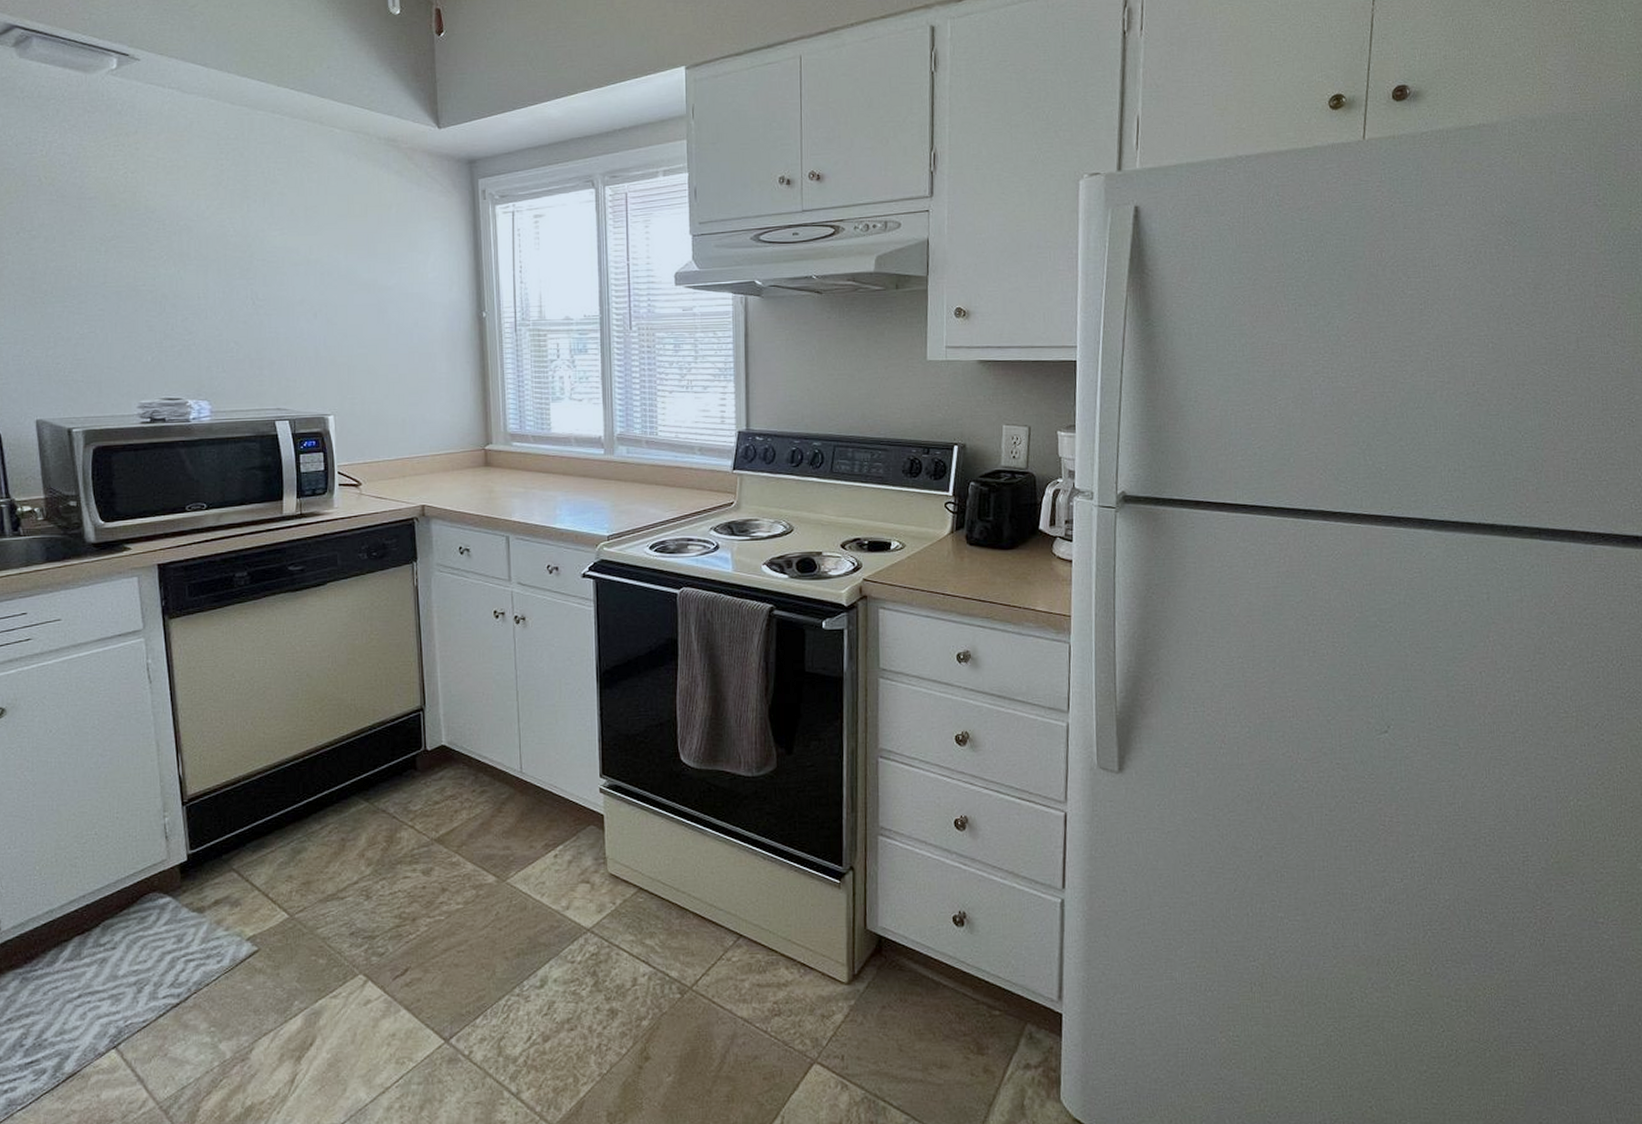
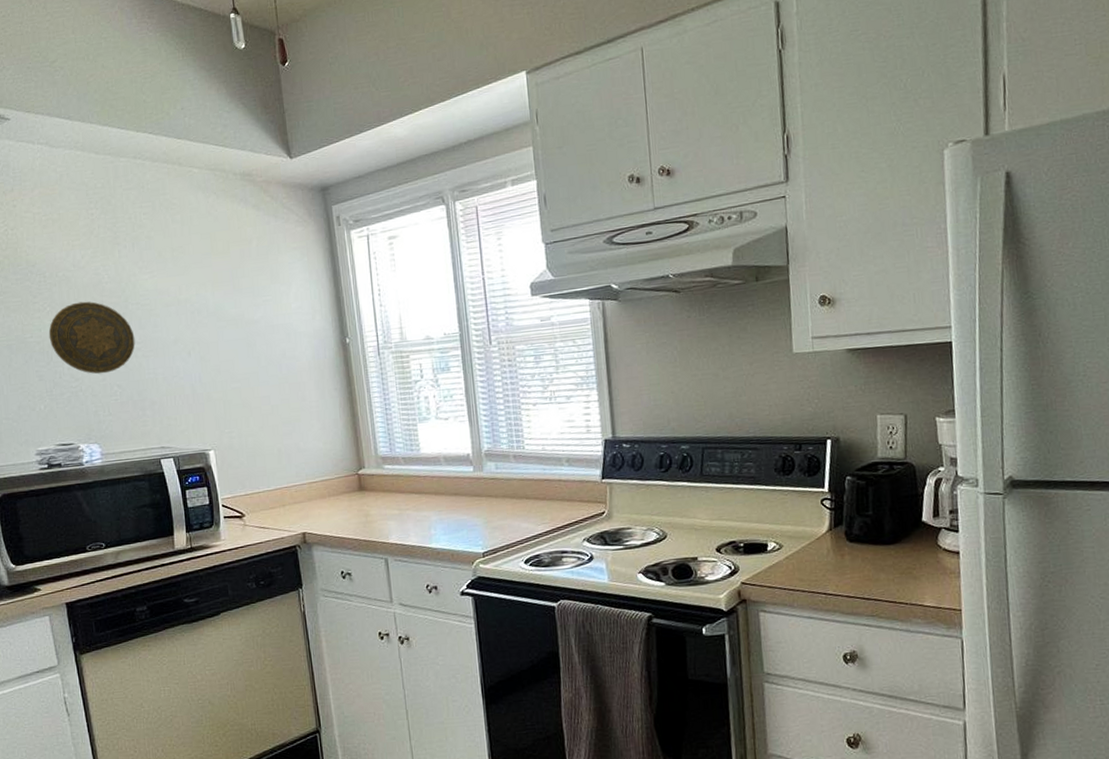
decorative plate: none [163,253,258,329] -> present [48,301,135,375]

